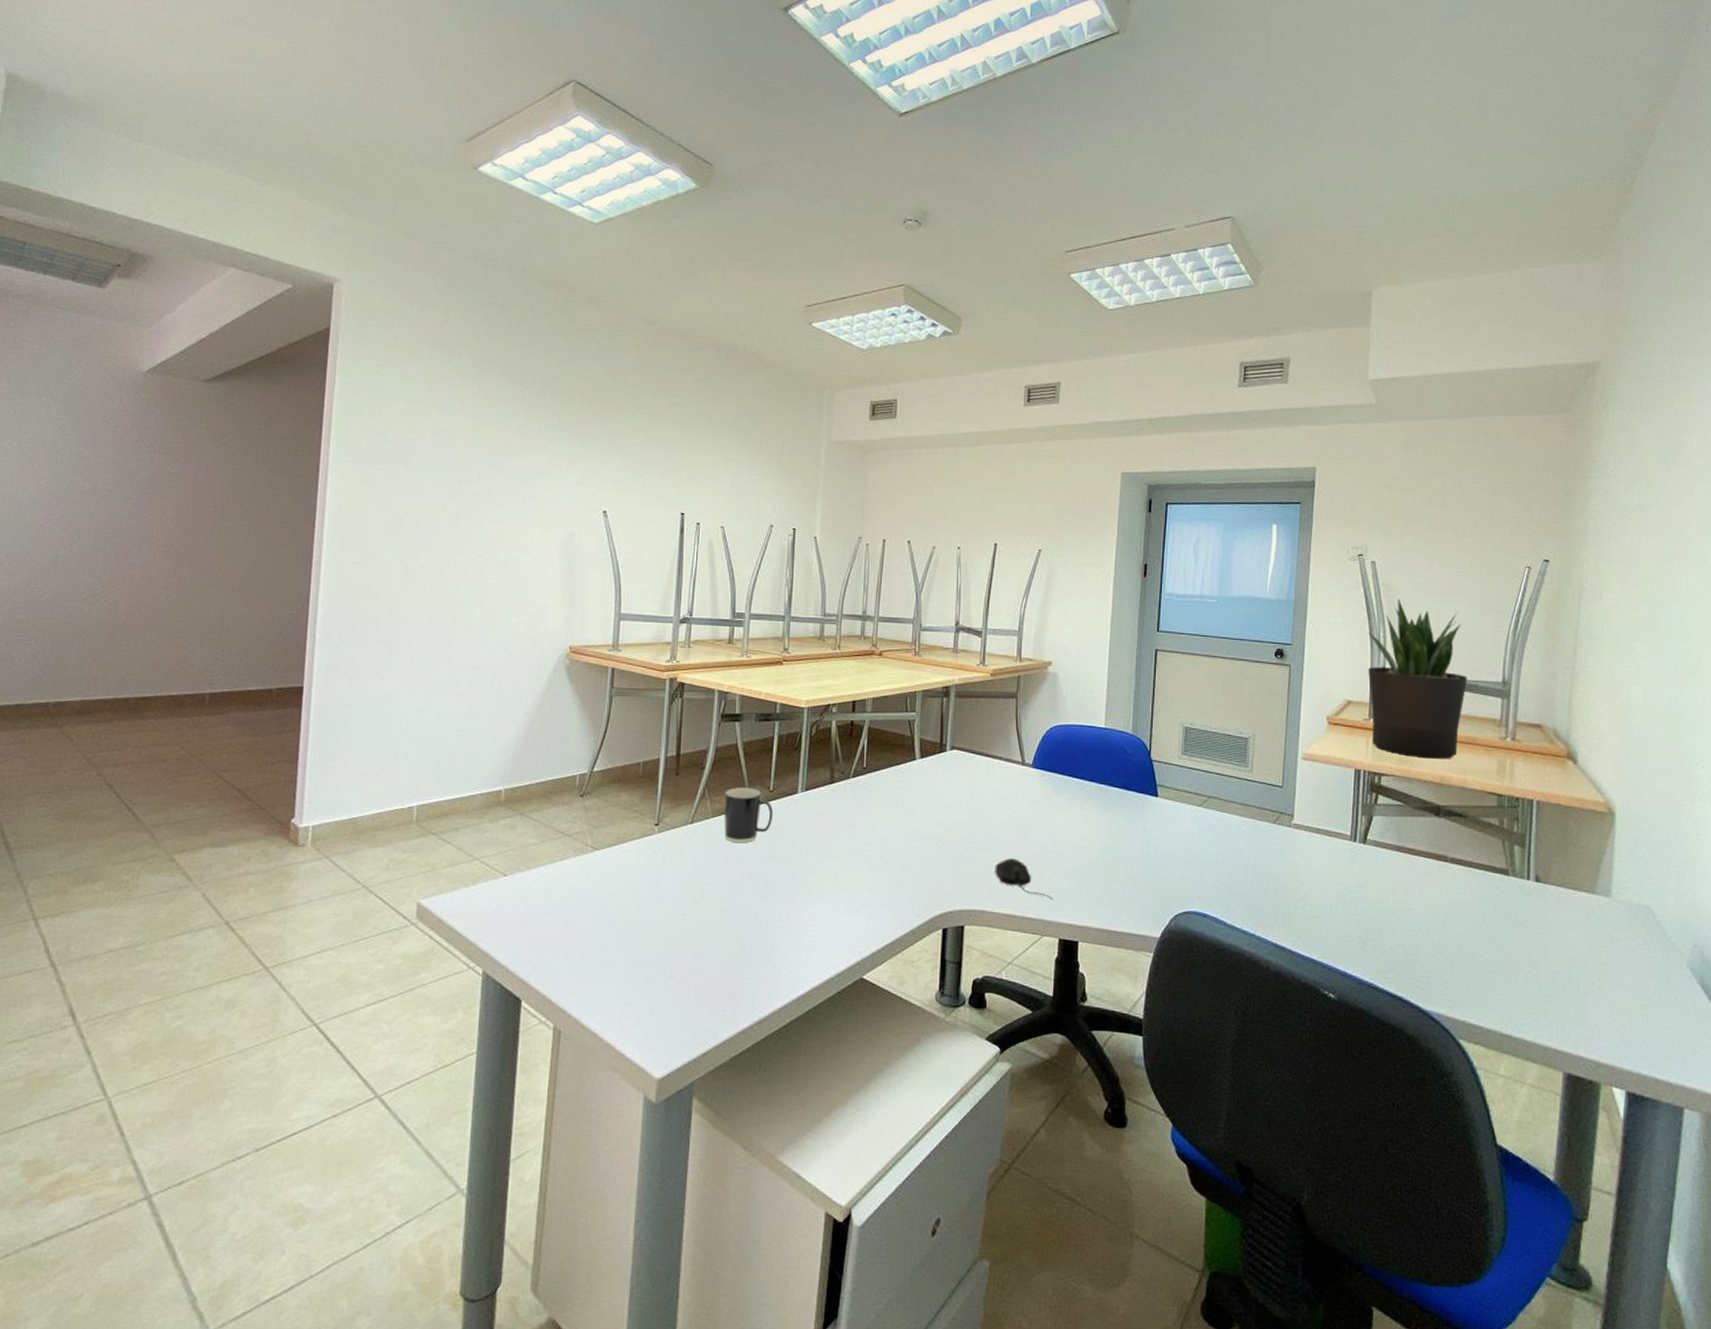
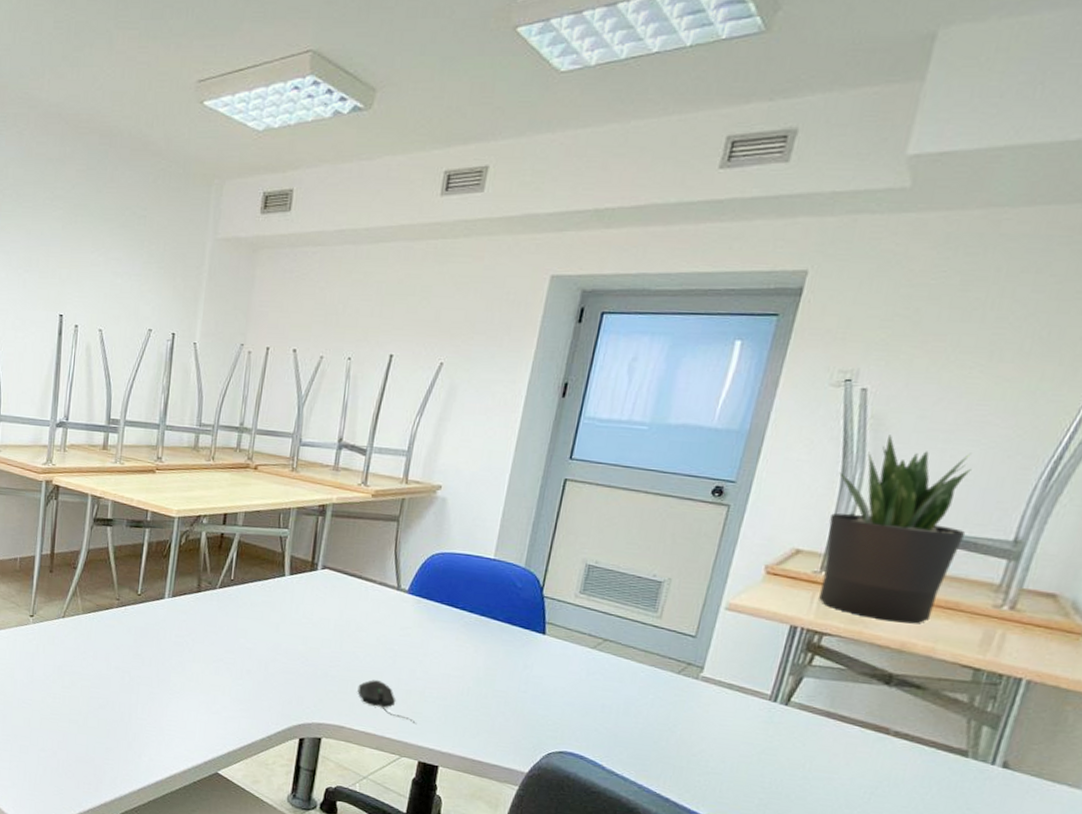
mug: present [723,786,774,843] -> none [93,588,141,640]

